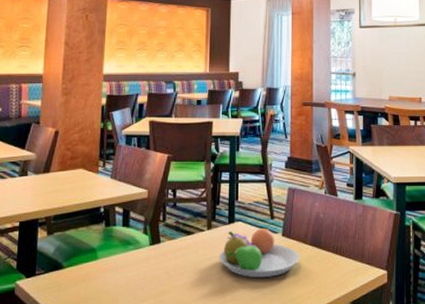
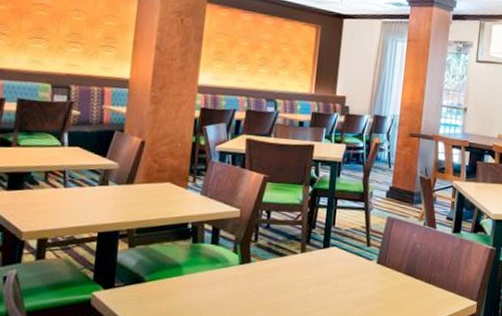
fruit bowl: present [219,227,300,278] -> none [311,254,393,303]

